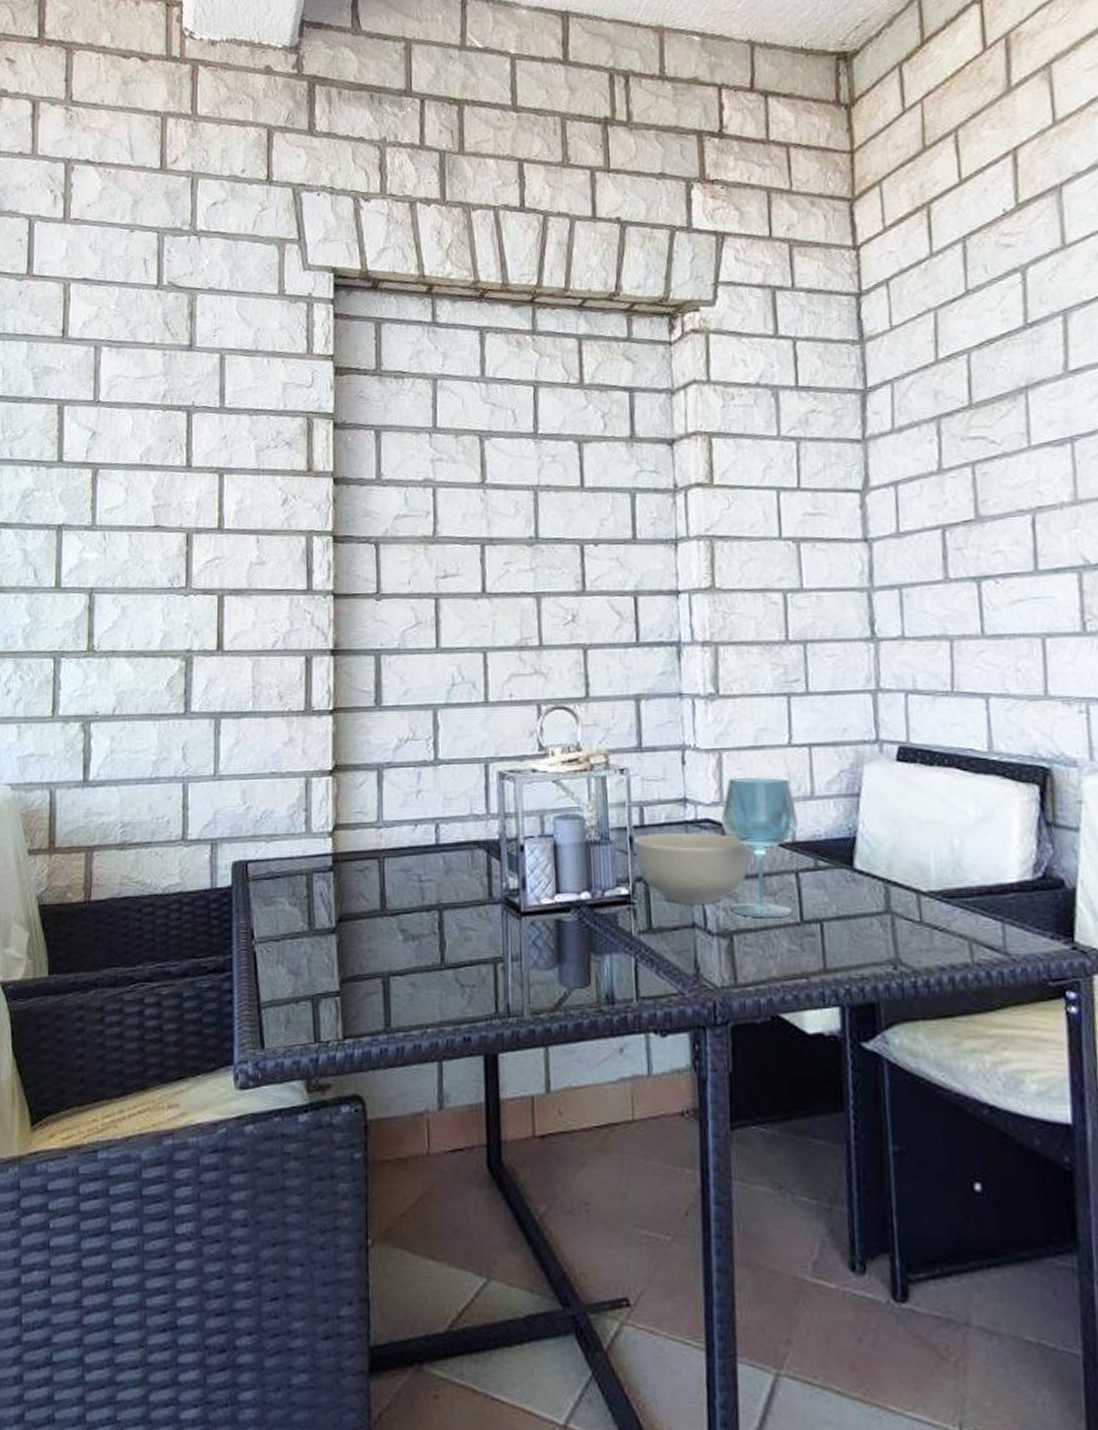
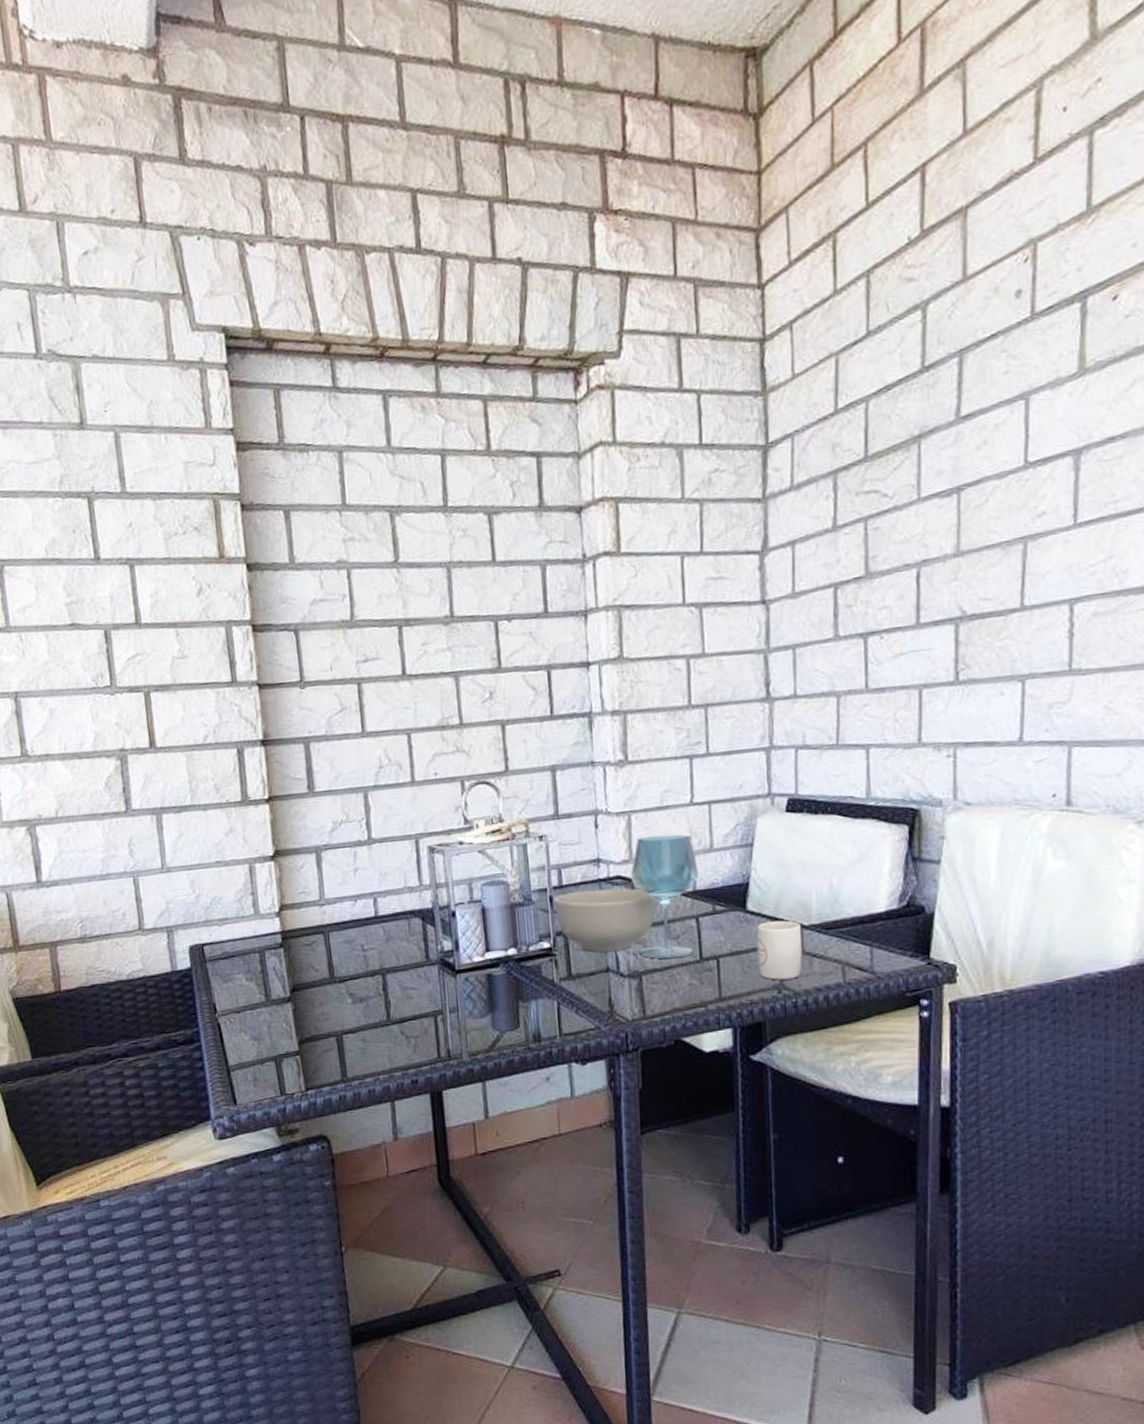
mug: none [866,883,922,954] -> present [756,920,803,981]

